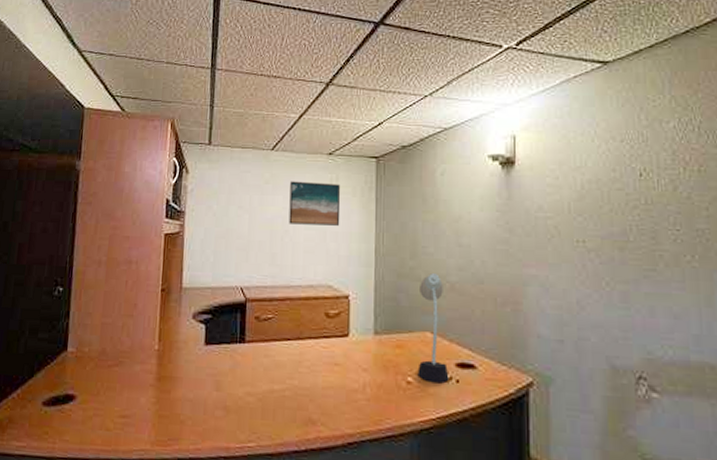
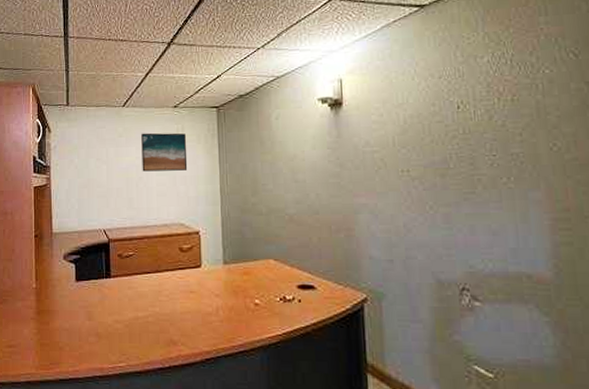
desk lamp: present [417,273,449,384] -> none [262,208,292,304]

